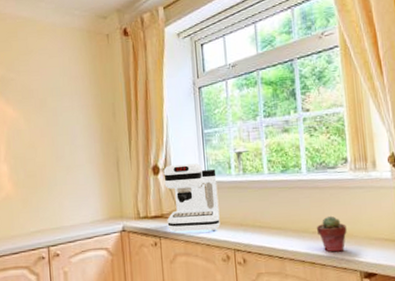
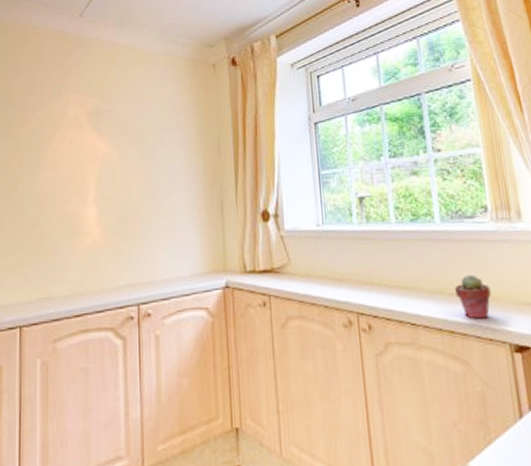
coffee maker: present [163,163,220,232] -> none [274,209,341,290]

